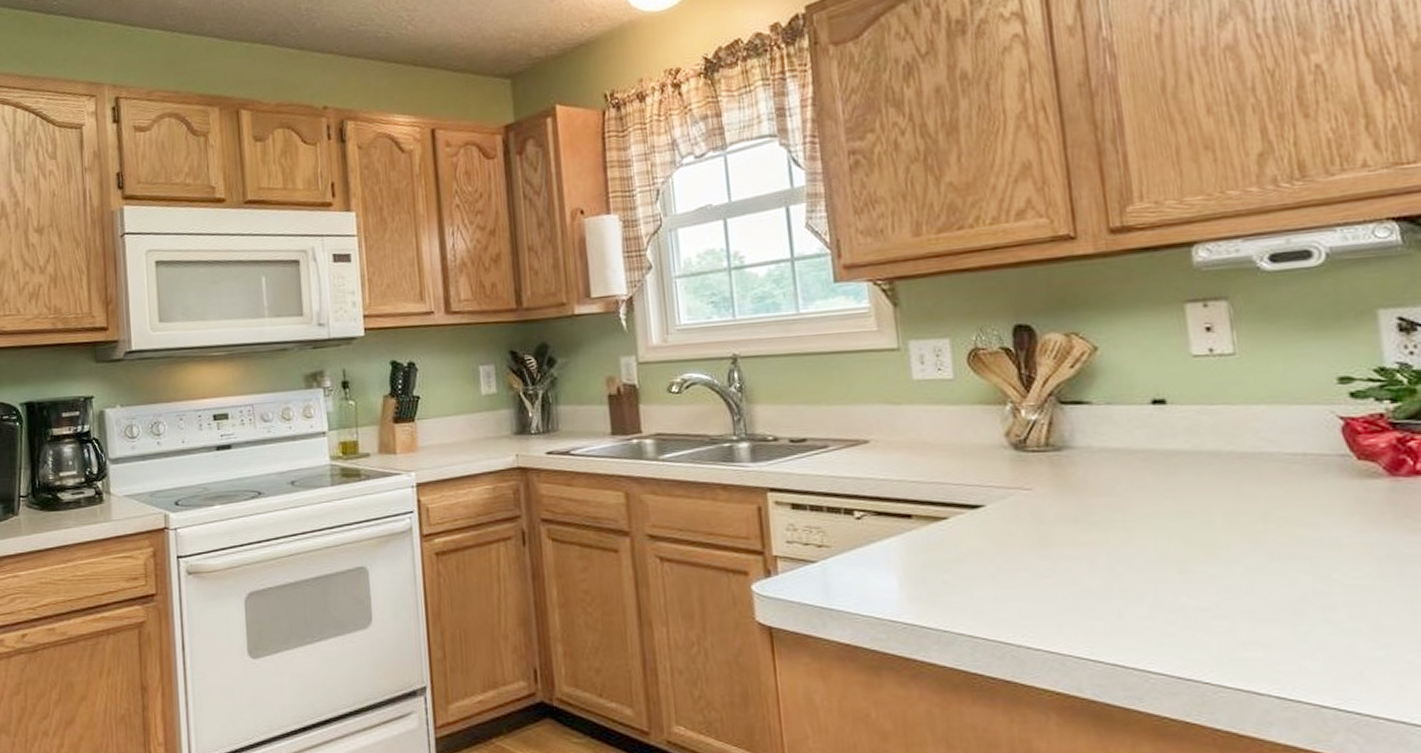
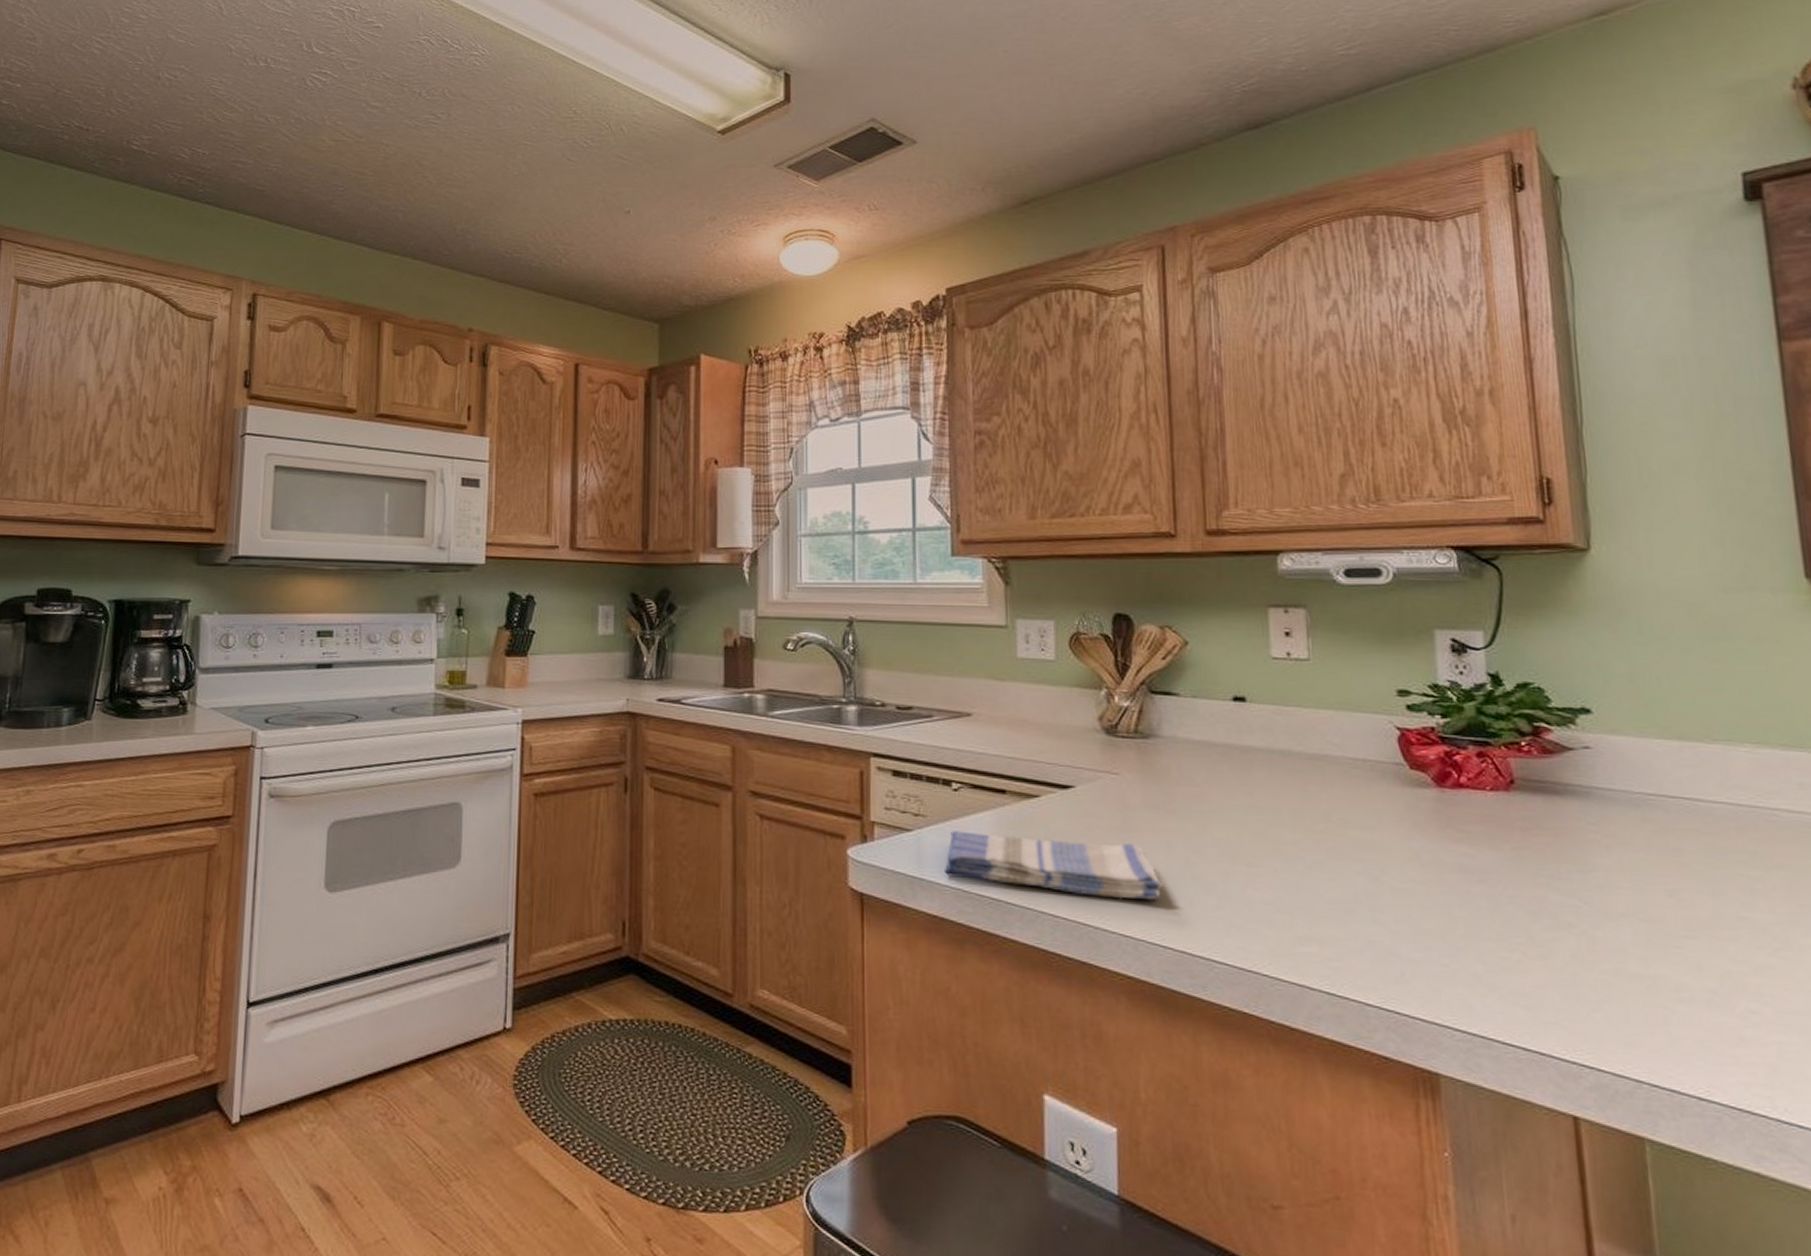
dish towel: none [852,558,1090,616] -> present [943,831,1165,901]

